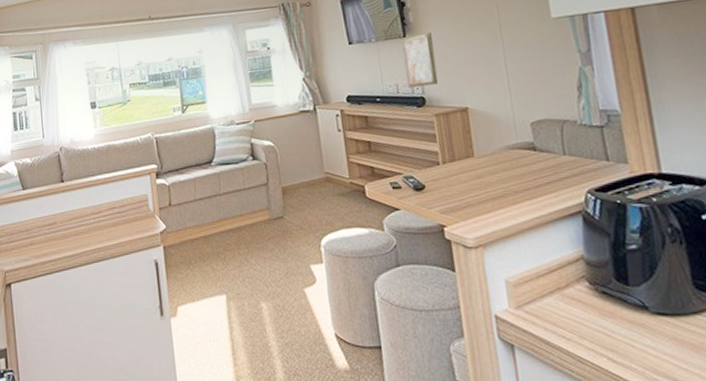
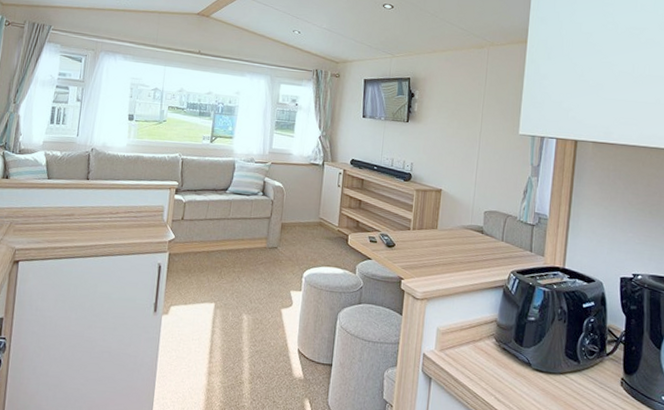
wall art: present [402,32,438,88] -> none [400,123,428,166]

